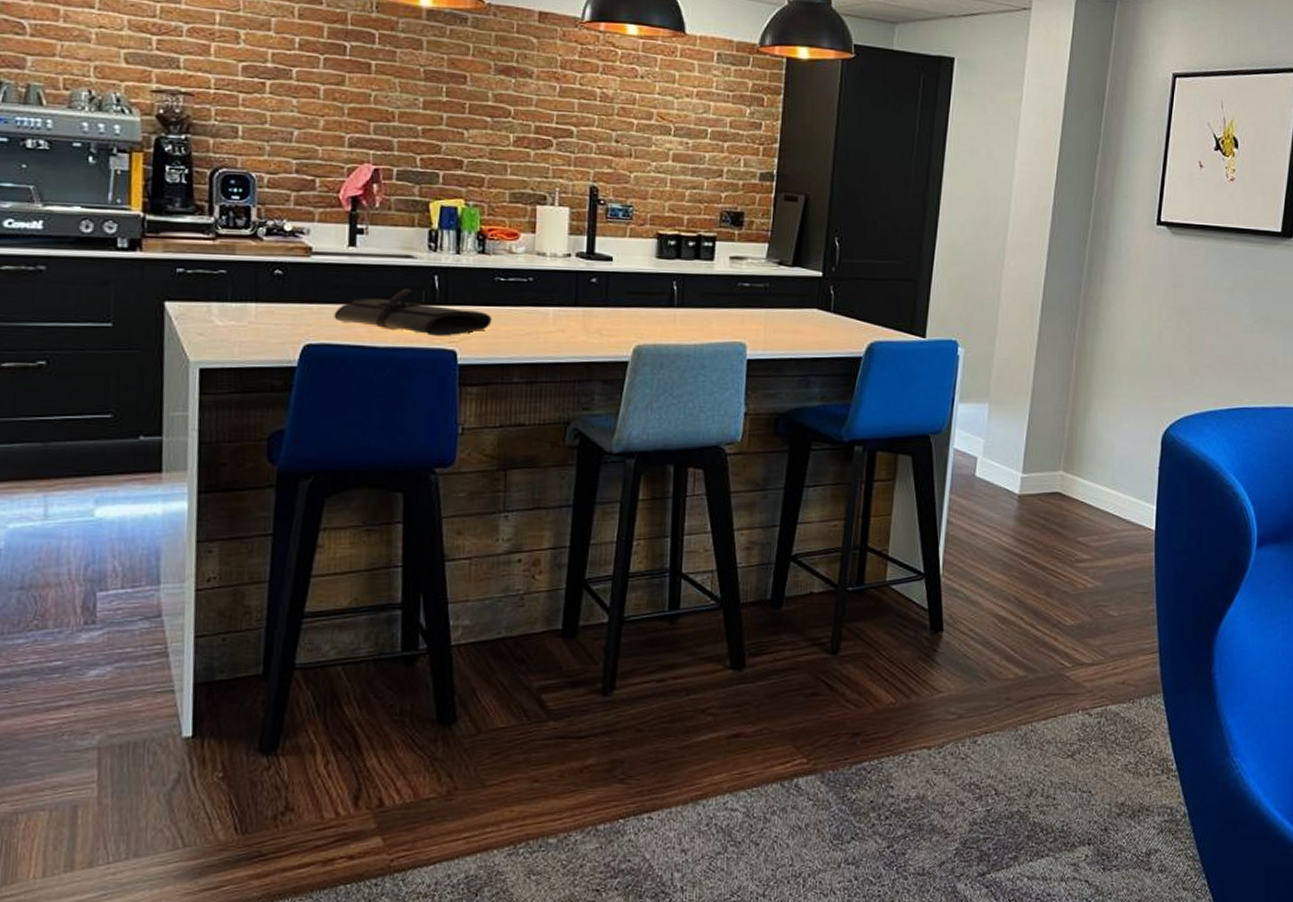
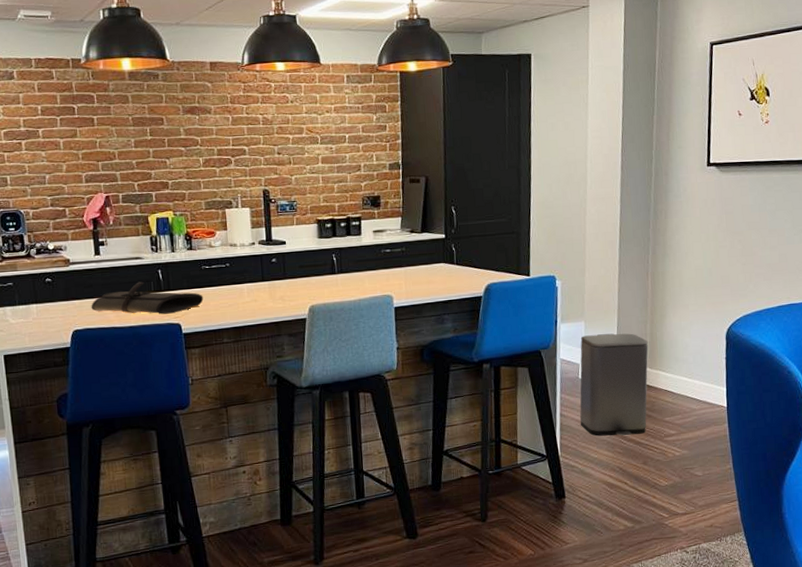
pedal bin: none [971,421,1065,556] -> present [579,333,649,436]

